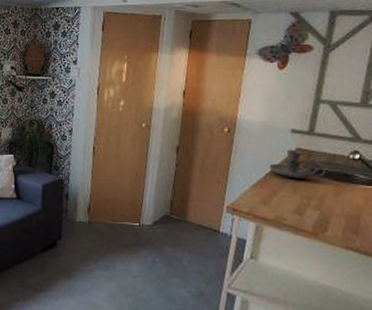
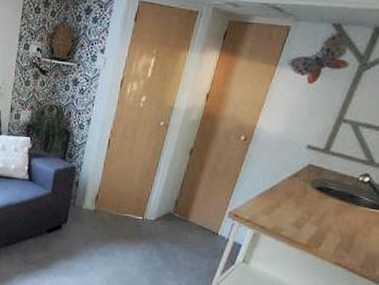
candle holder: present [269,149,327,178] -> none [278,164,334,195]

